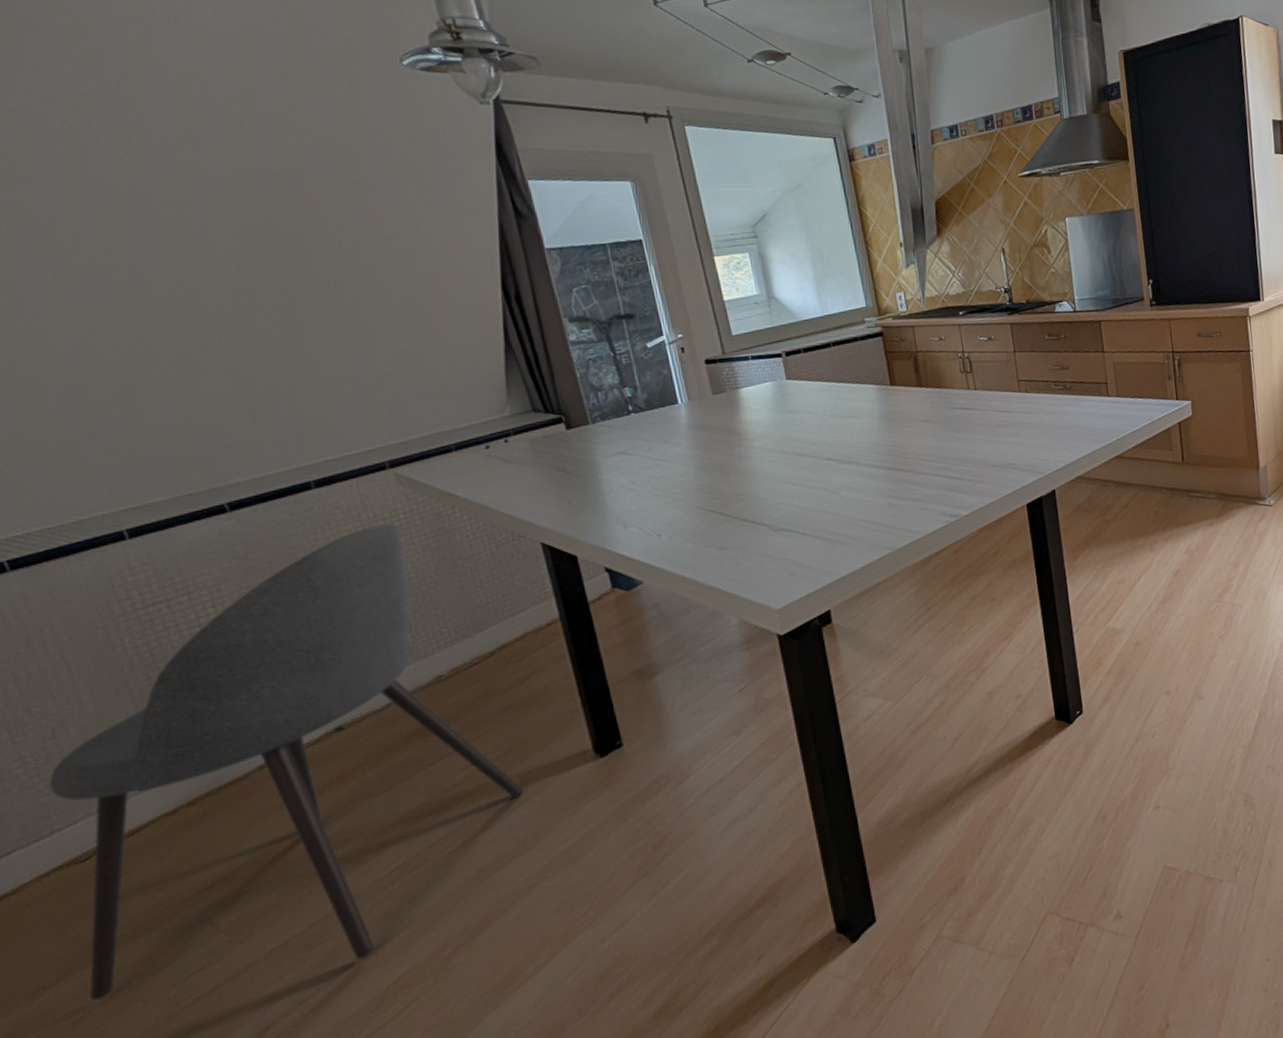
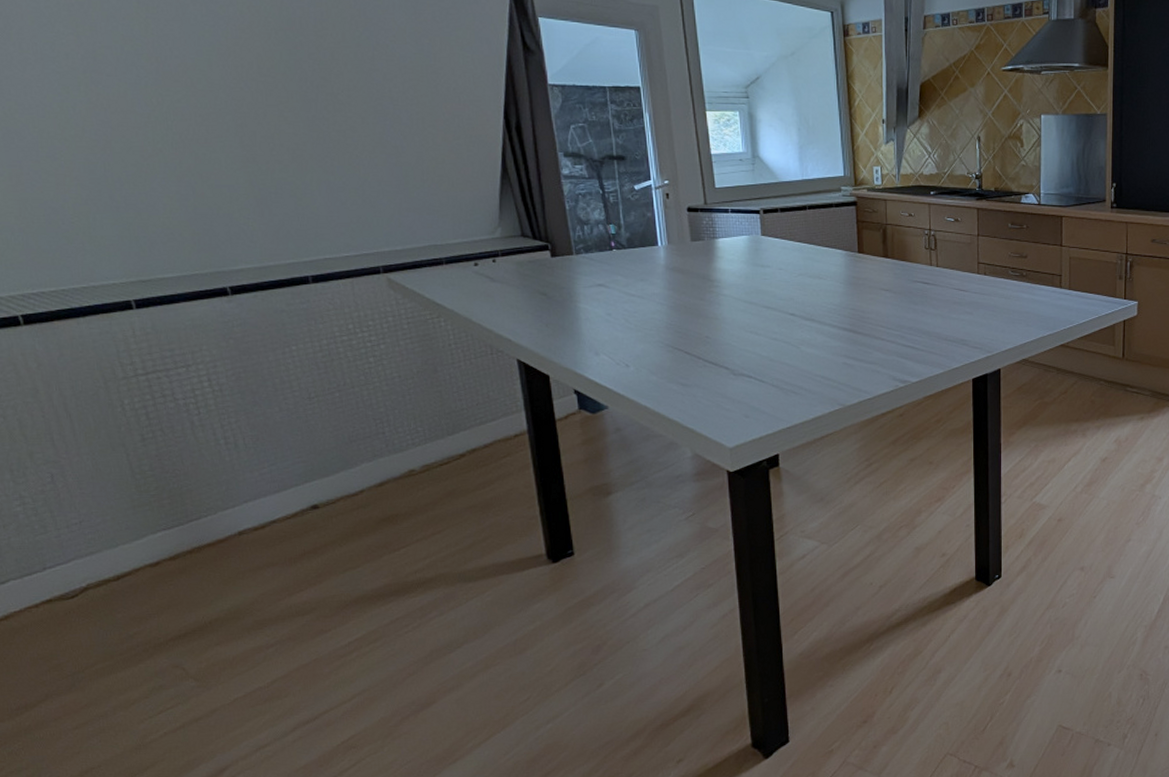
dining chair: present [49,523,523,1001] -> none [44,324,478,724]

